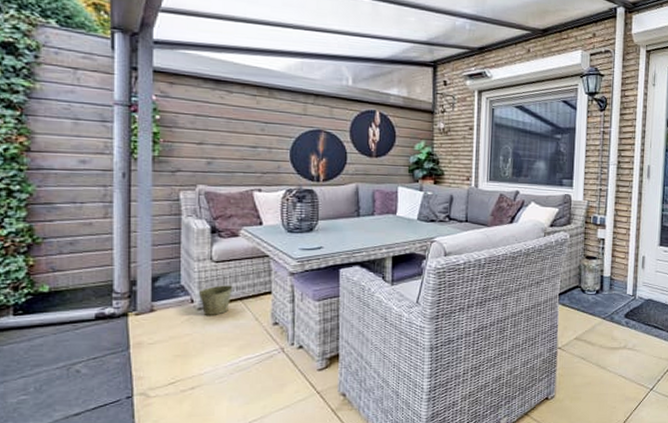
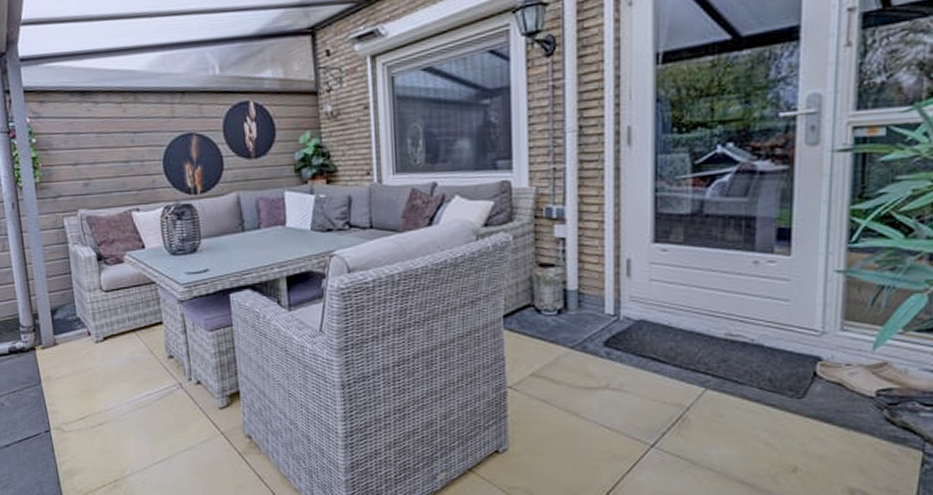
bucket: present [198,274,233,315] -> none [93,305,125,348]

